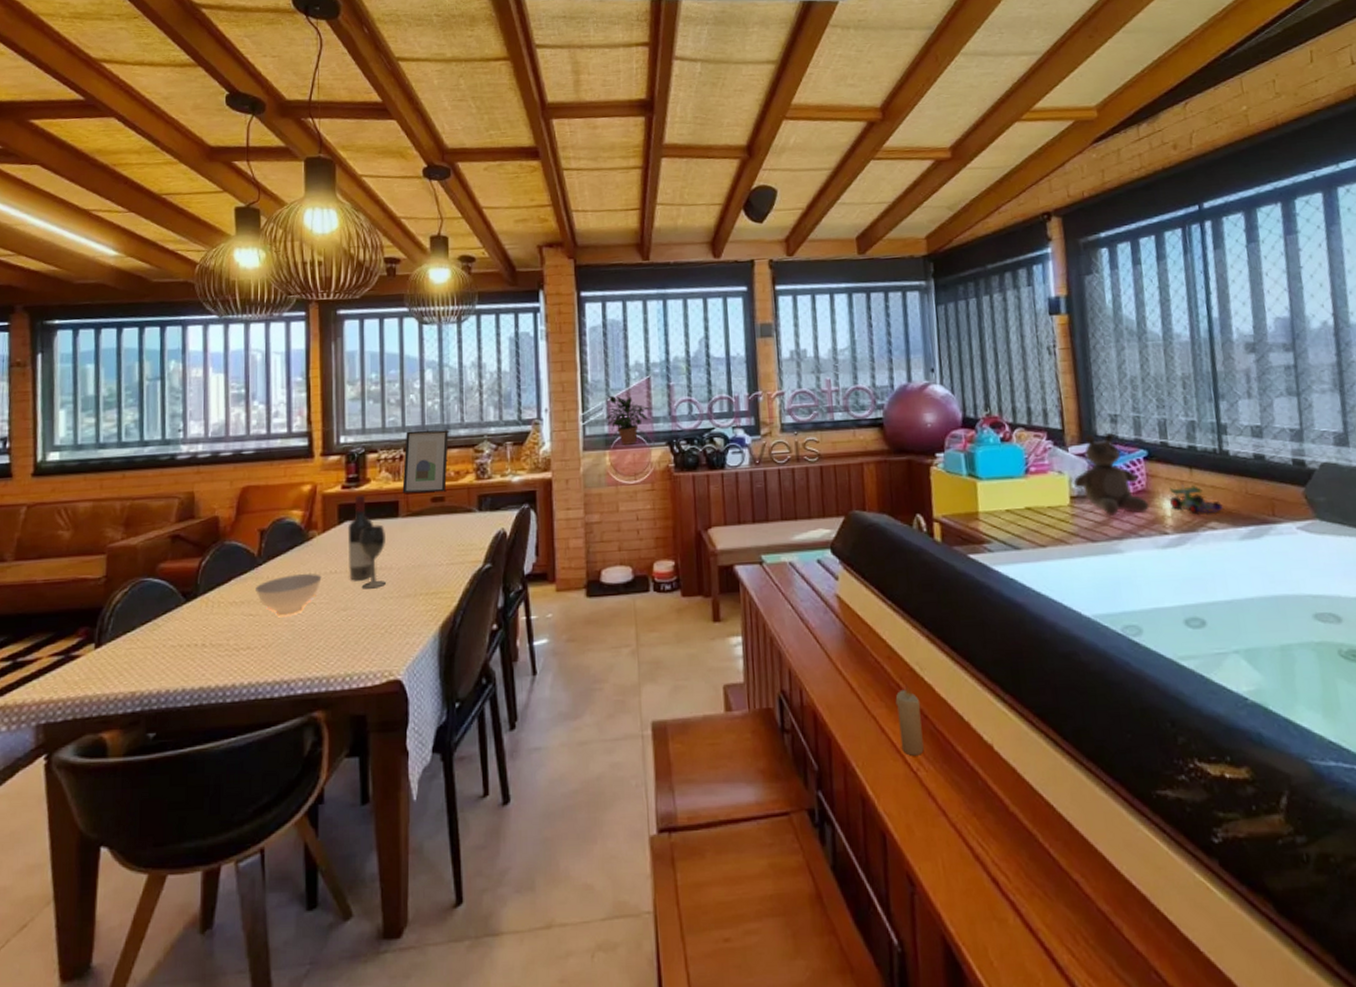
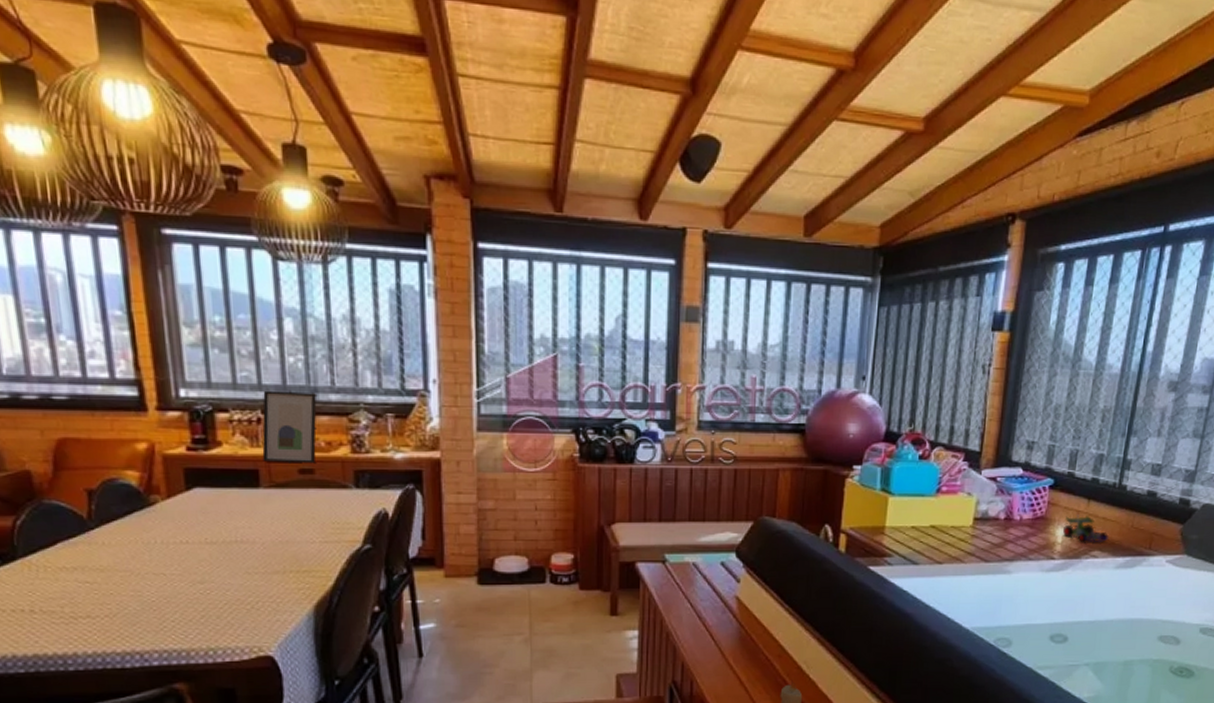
bowl: present [256,574,322,616] -> none [89,542,171,585]
wine bottle: present [347,495,373,581] -> none [197,459,232,553]
wine glass: present [358,524,387,590] -> none [212,494,249,564]
potted plant: present [603,395,653,445] -> none [501,371,558,429]
stuffed animal: present [1073,432,1149,516] -> none [979,458,1044,539]

